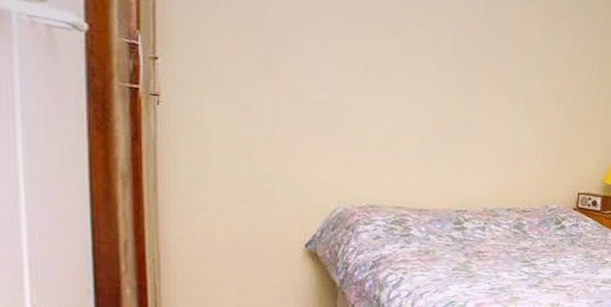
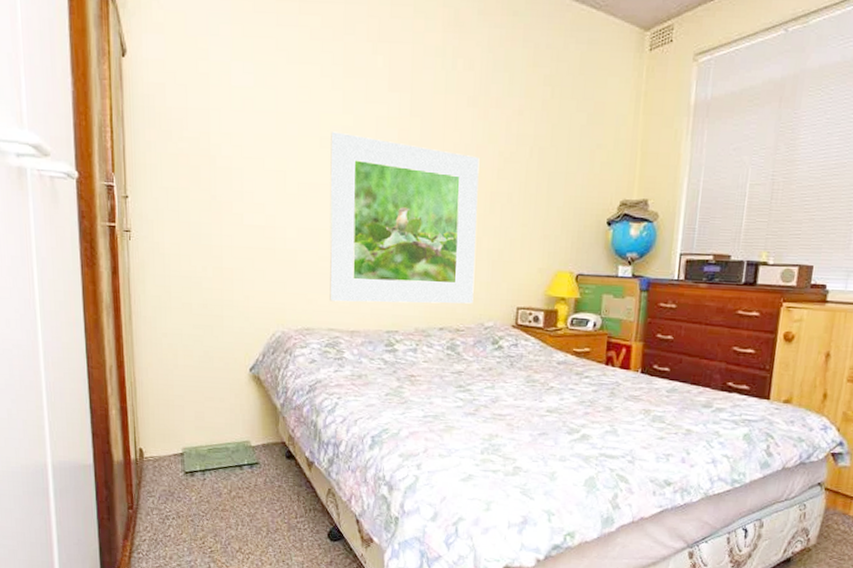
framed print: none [397,19,548,188] -> present [329,131,480,304]

